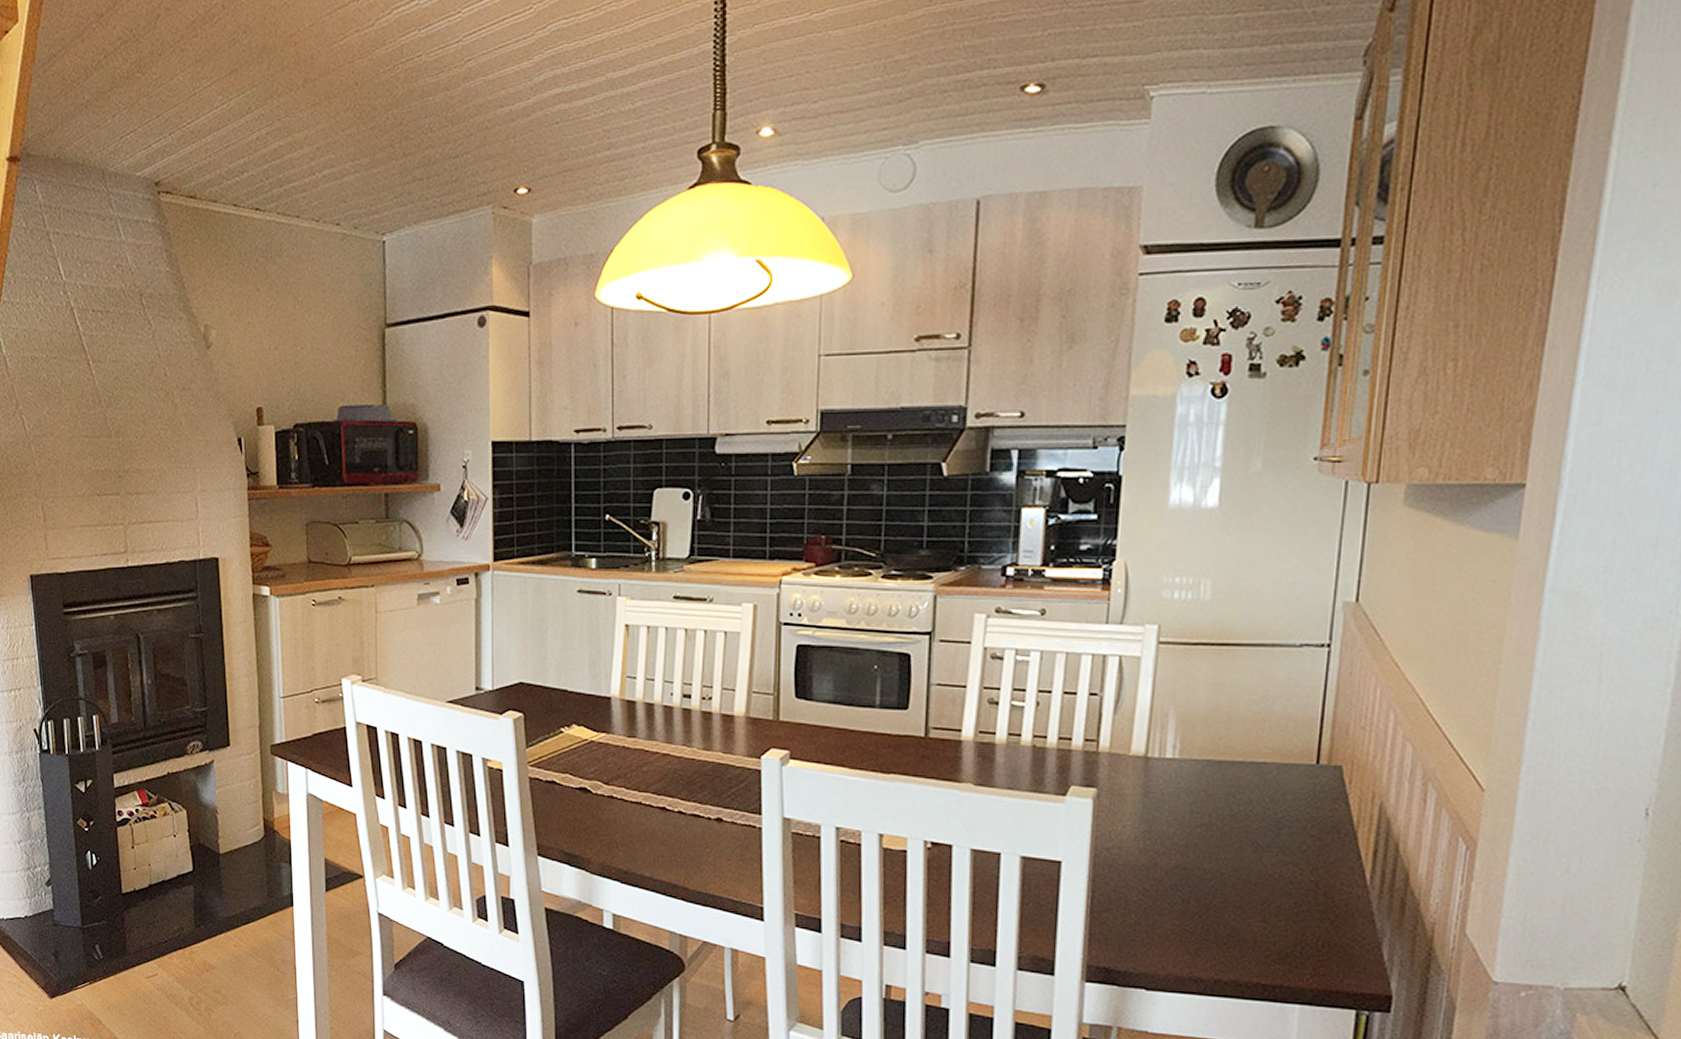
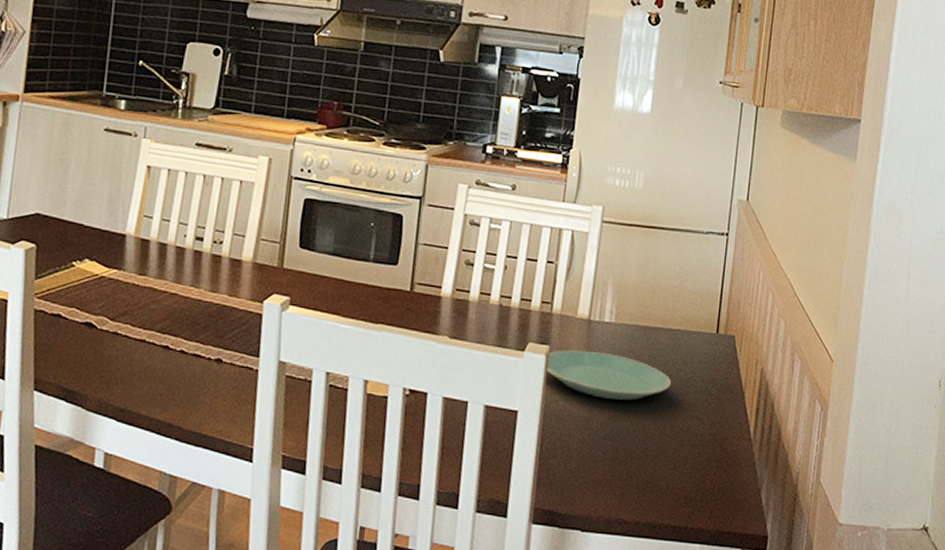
plate: none [1093,792,1257,846] -> present [545,350,672,400]

